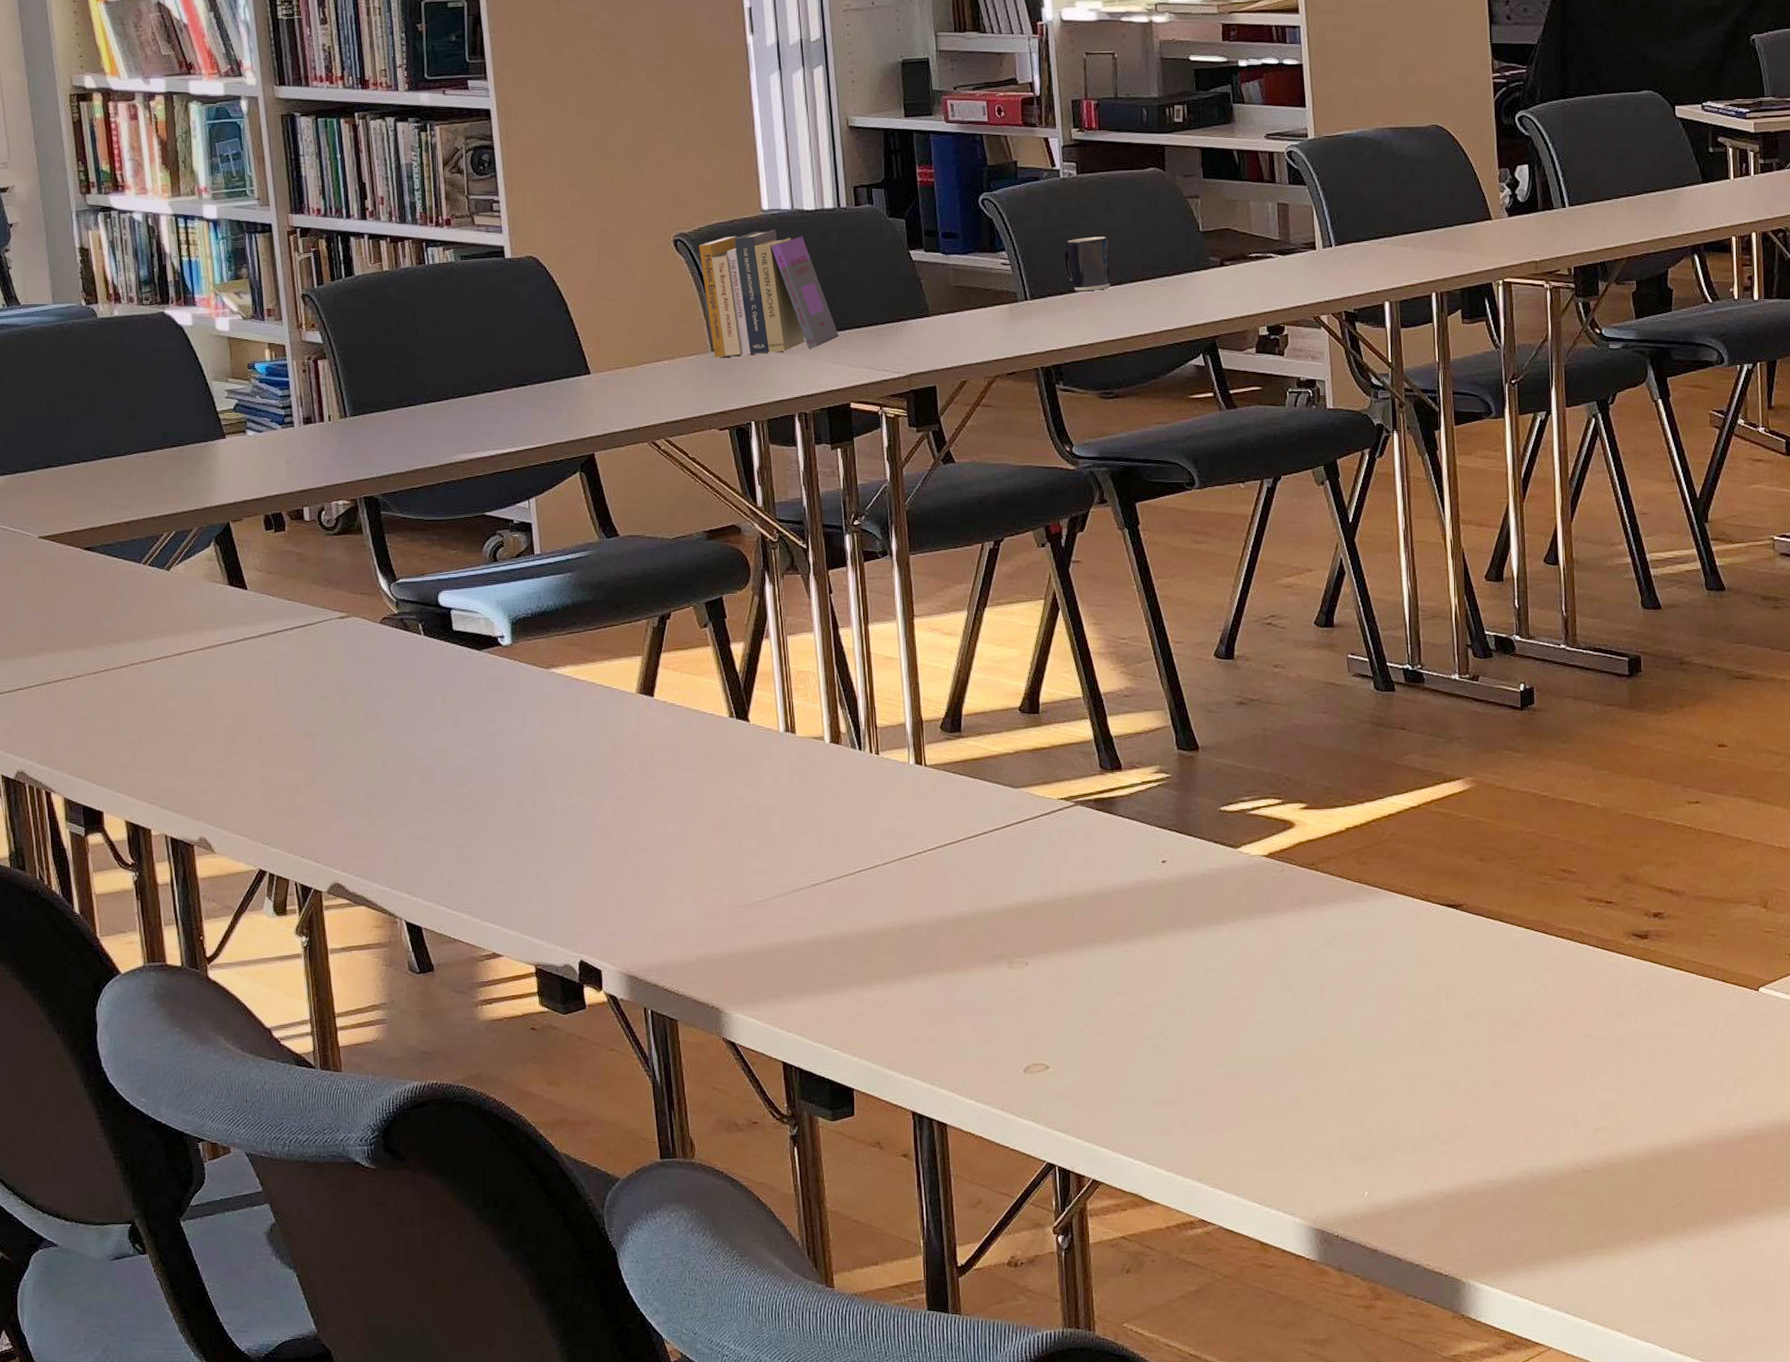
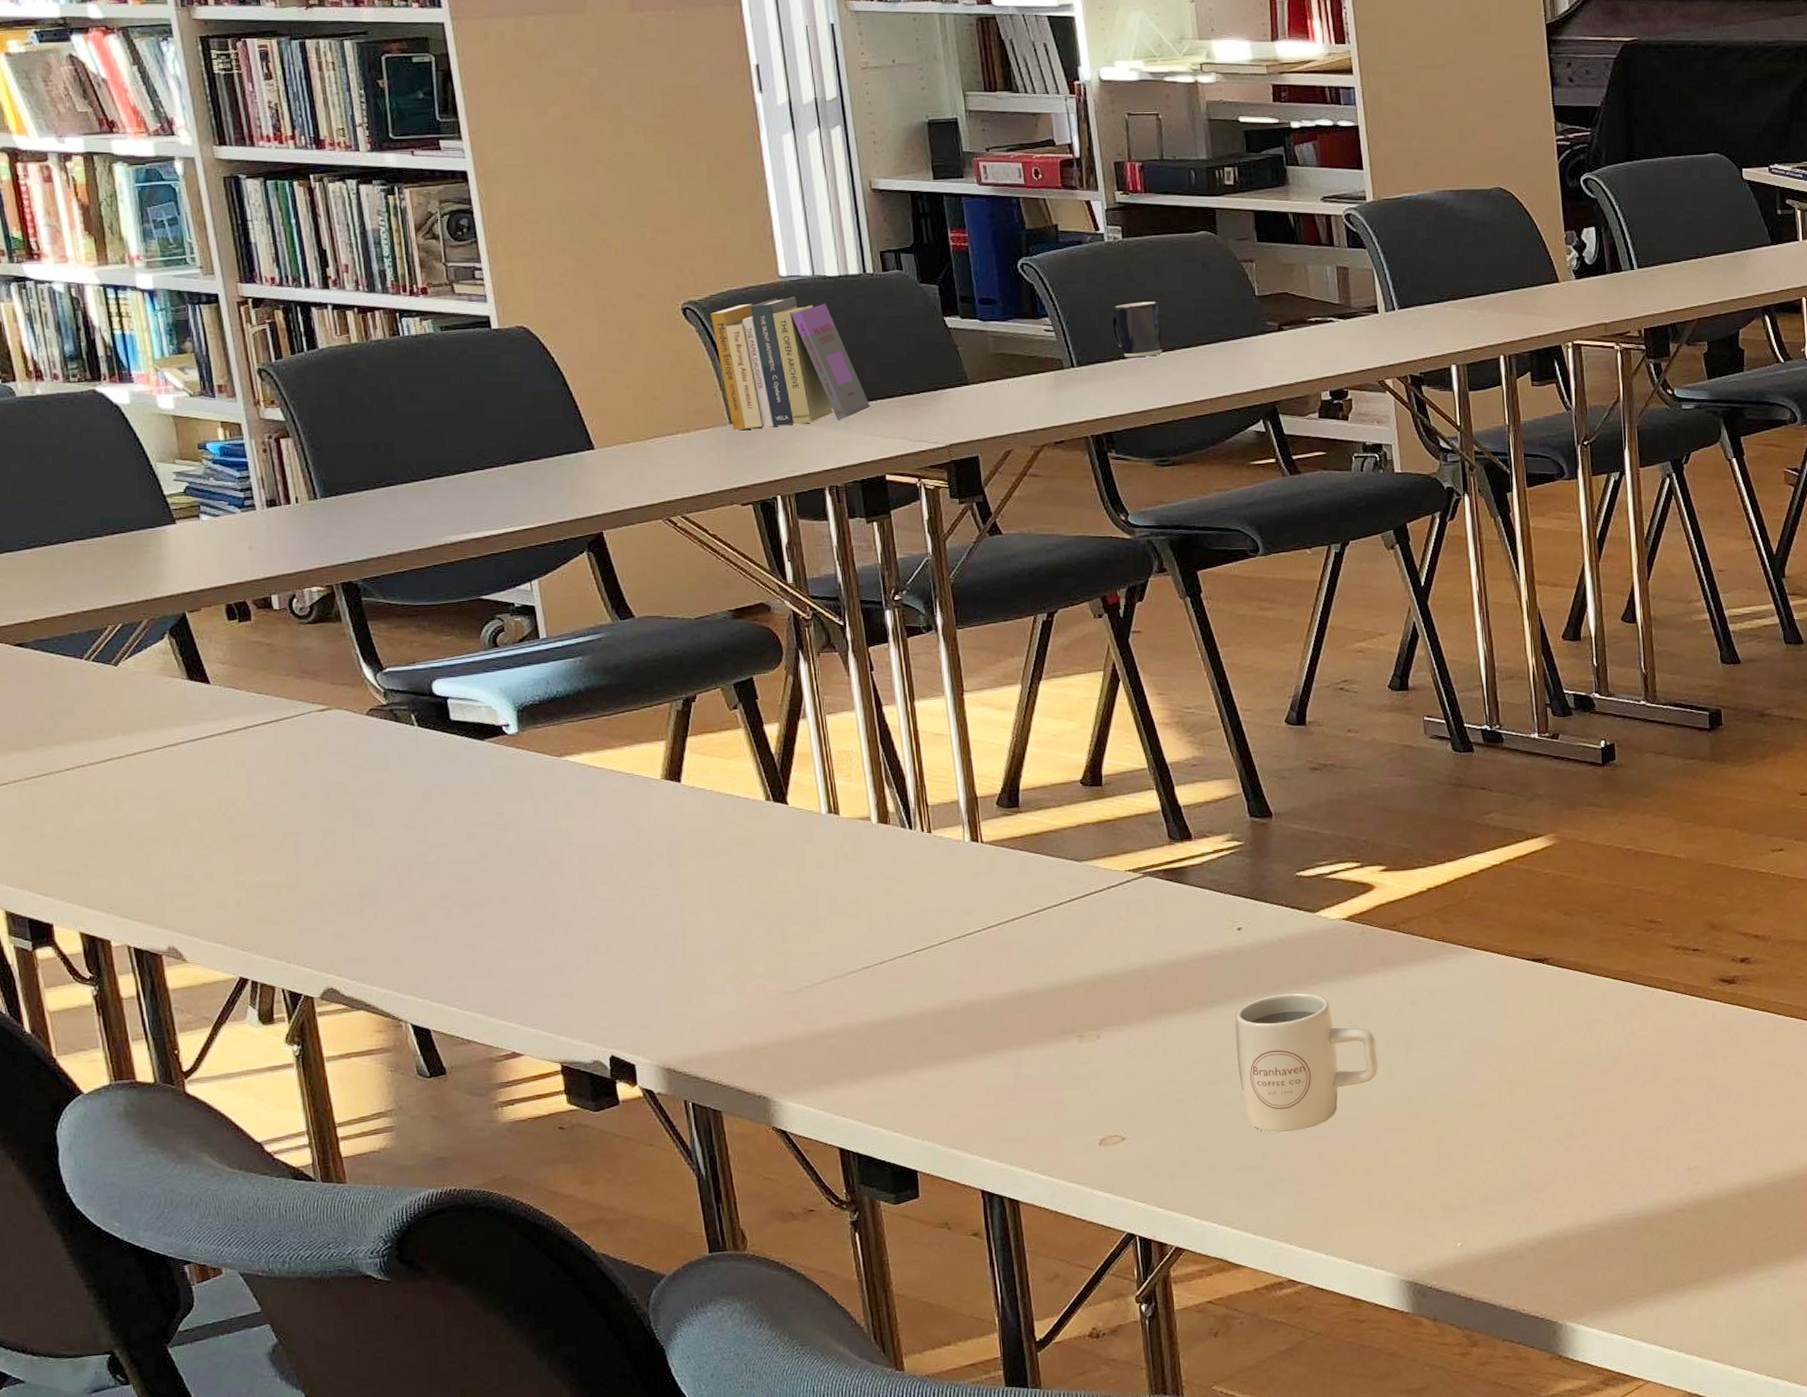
mug: none [1157,929,1293,1070] -> present [1235,993,1379,1133]

